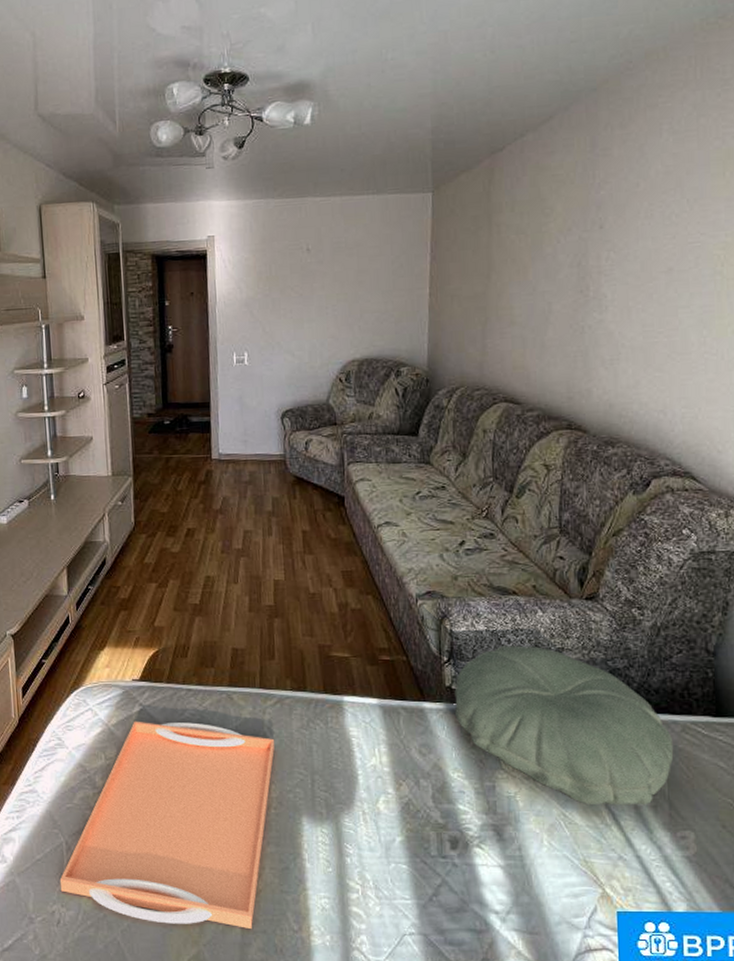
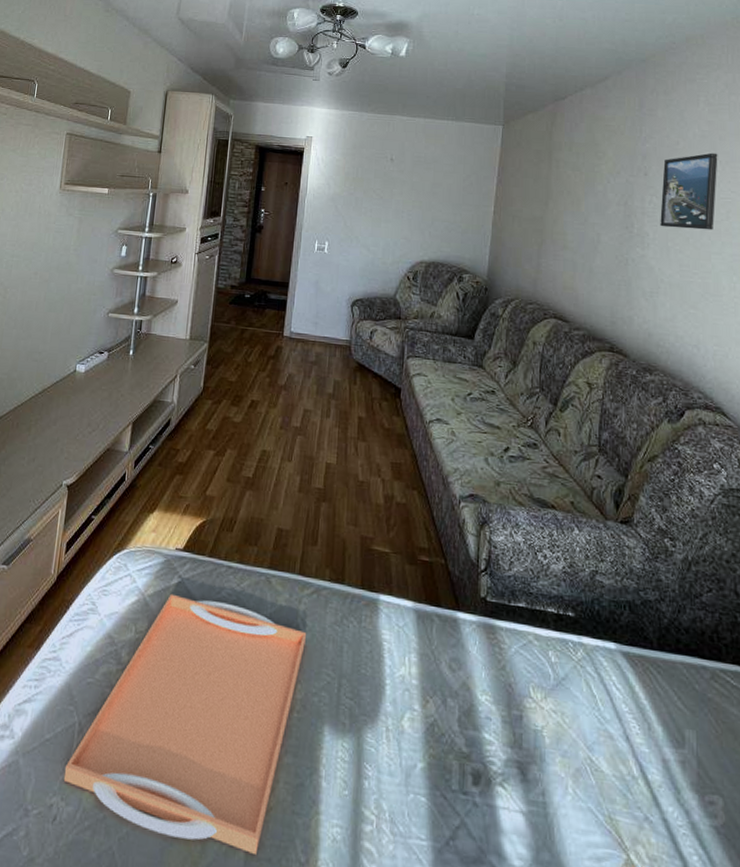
pillow: present [454,645,674,806] -> none [488,561,703,759]
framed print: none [619,190,685,285] -> present [660,152,718,231]

